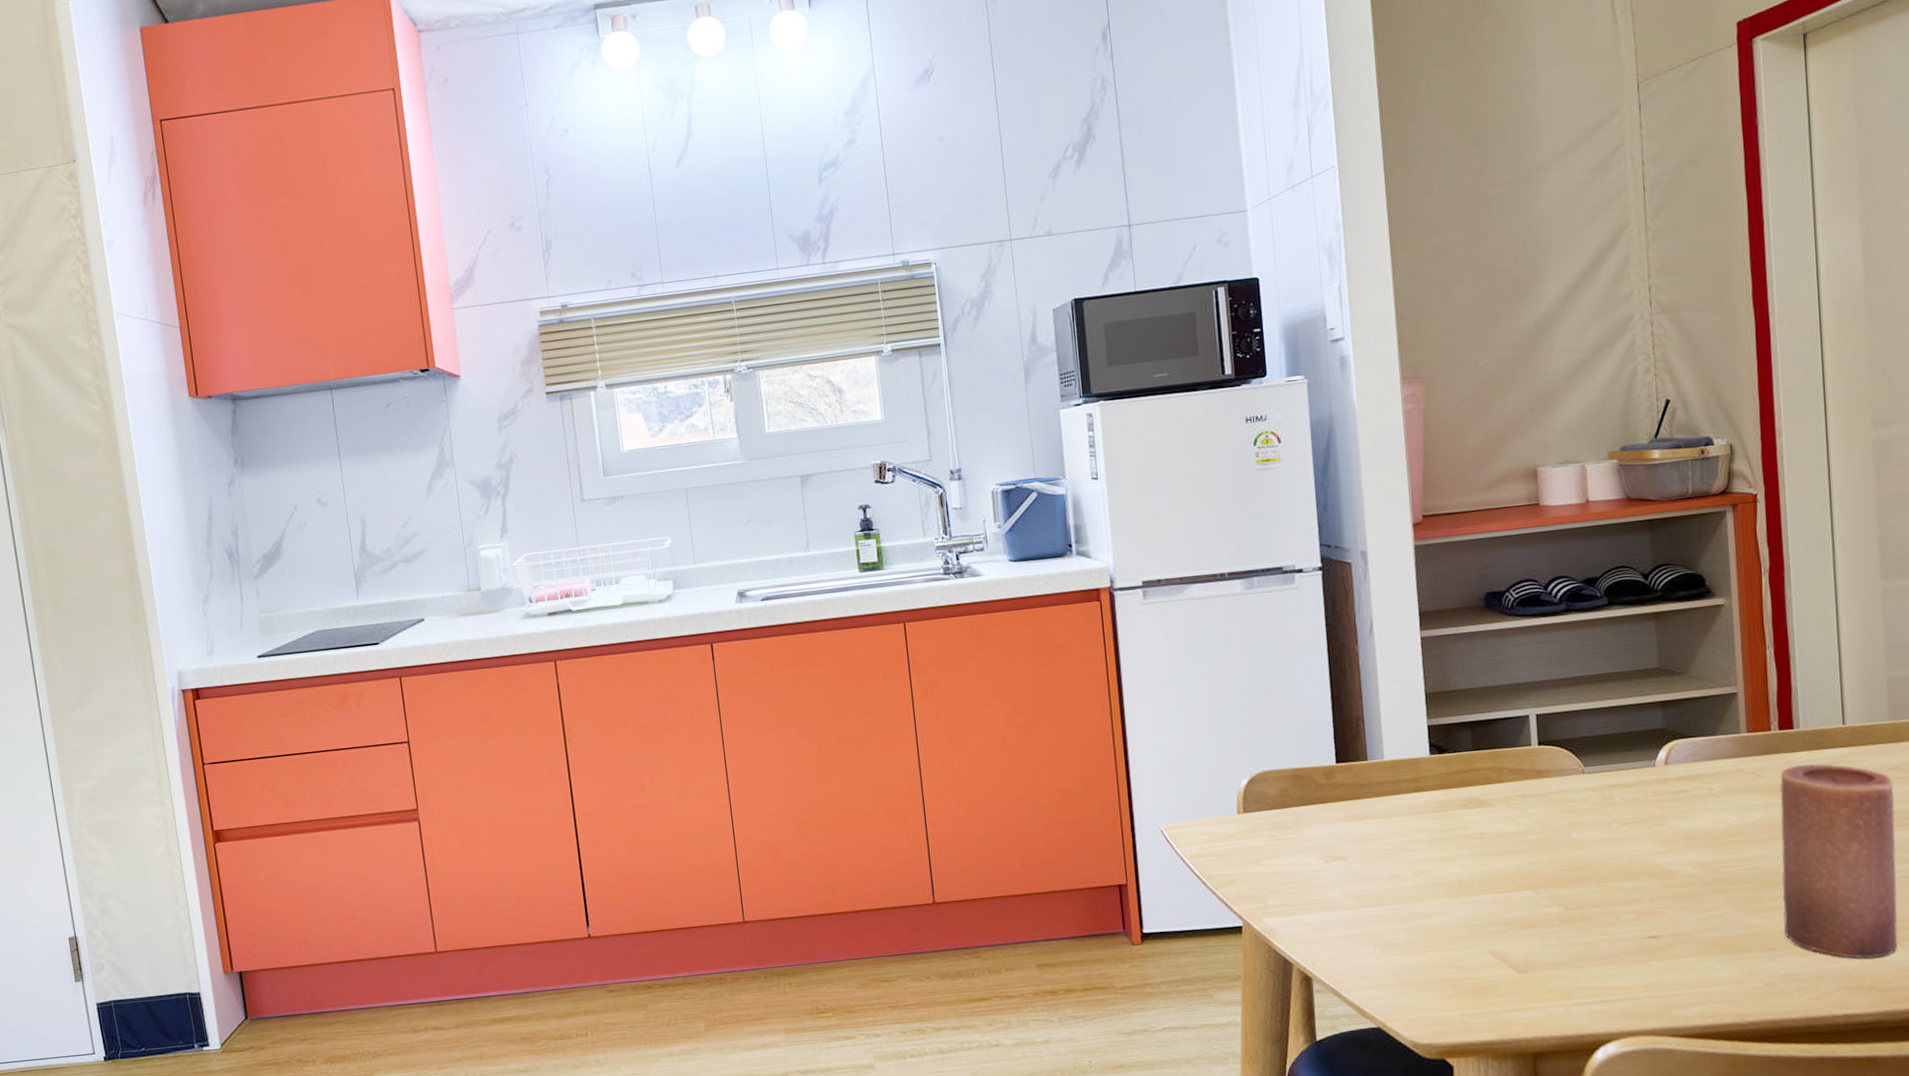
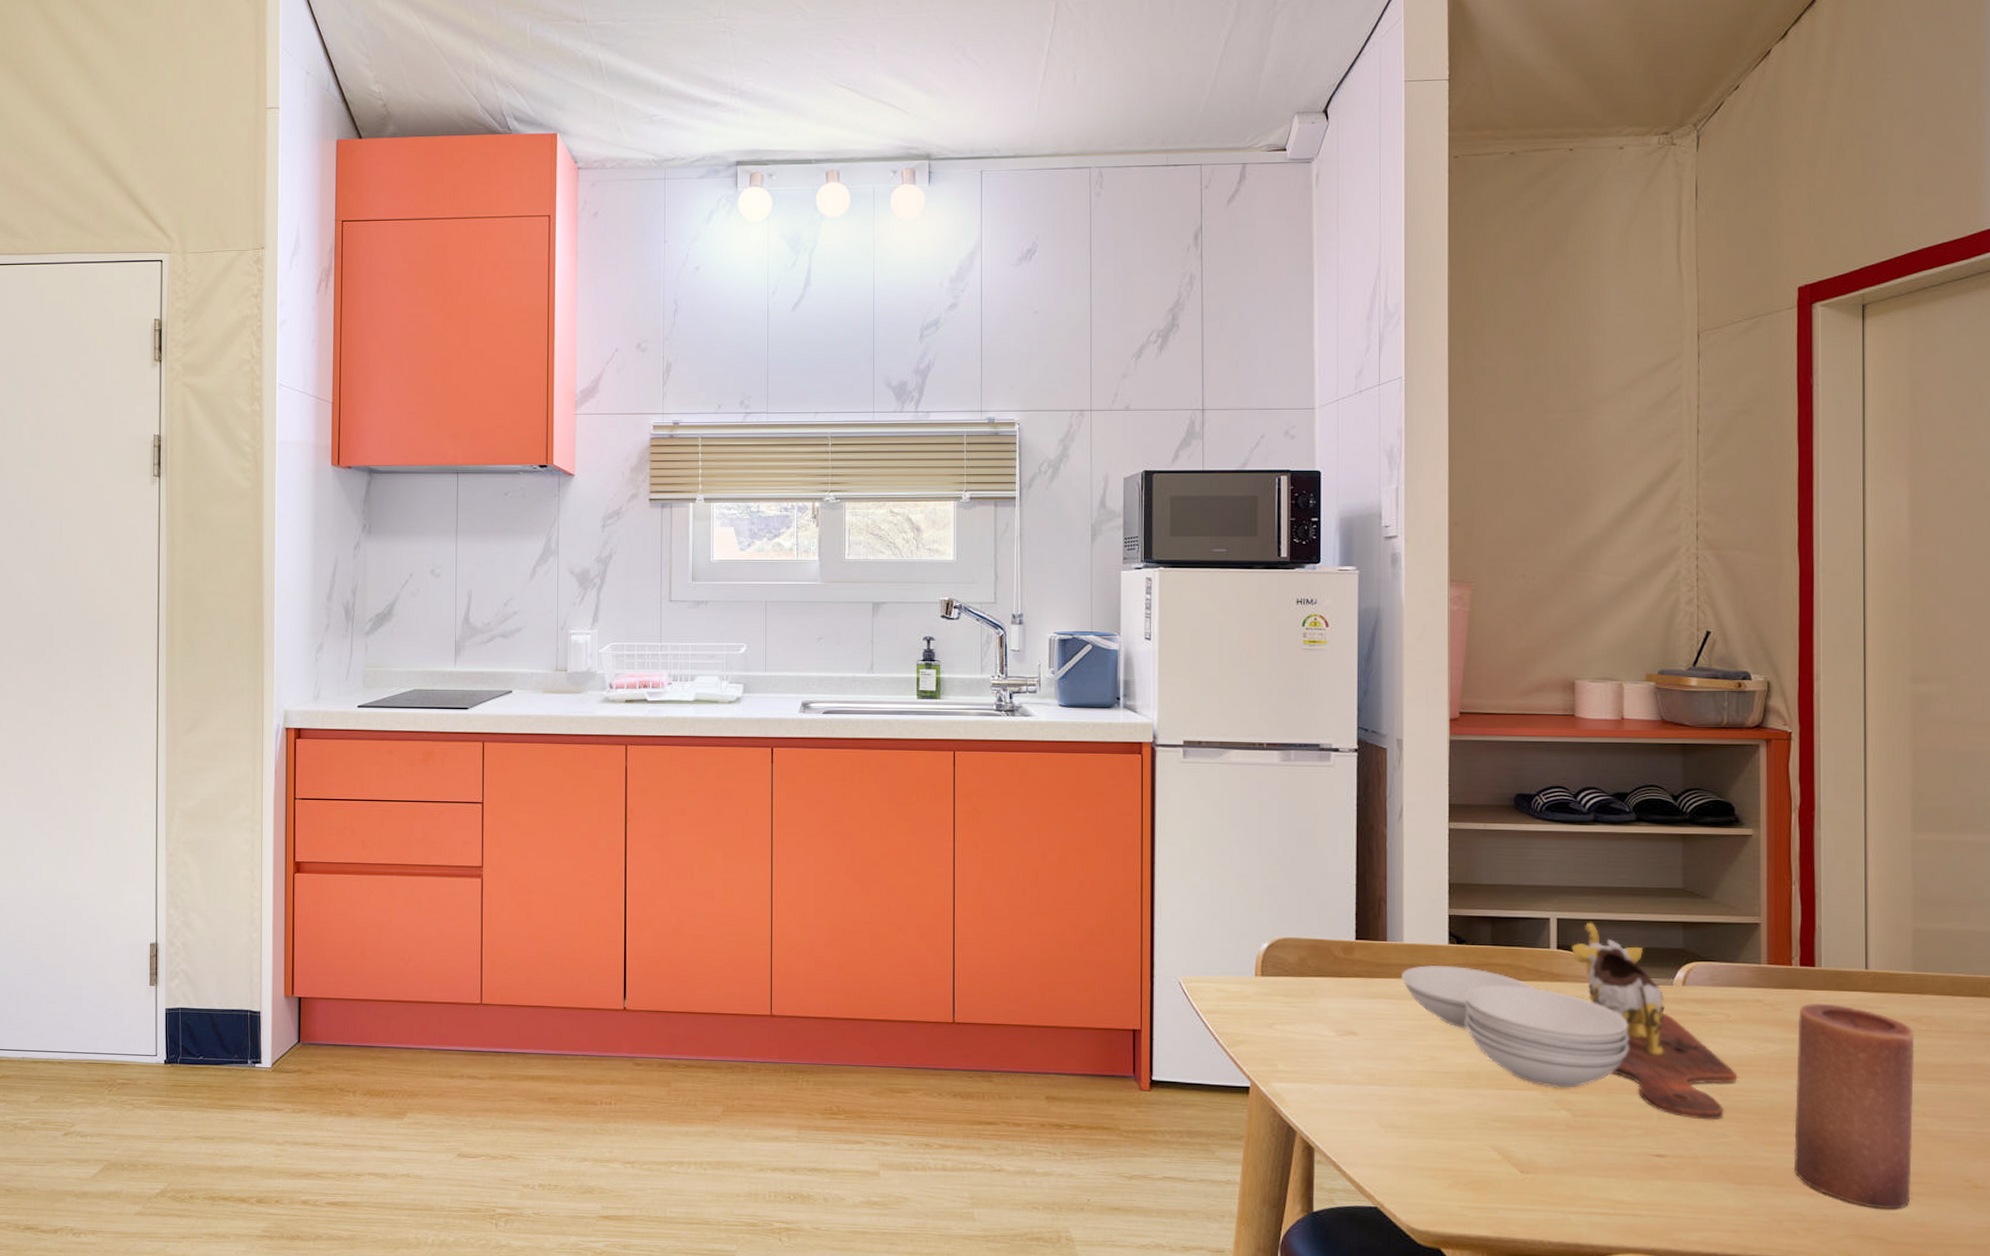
cutting board: none [1384,713,1724,897] -> present [1401,922,1736,1120]

